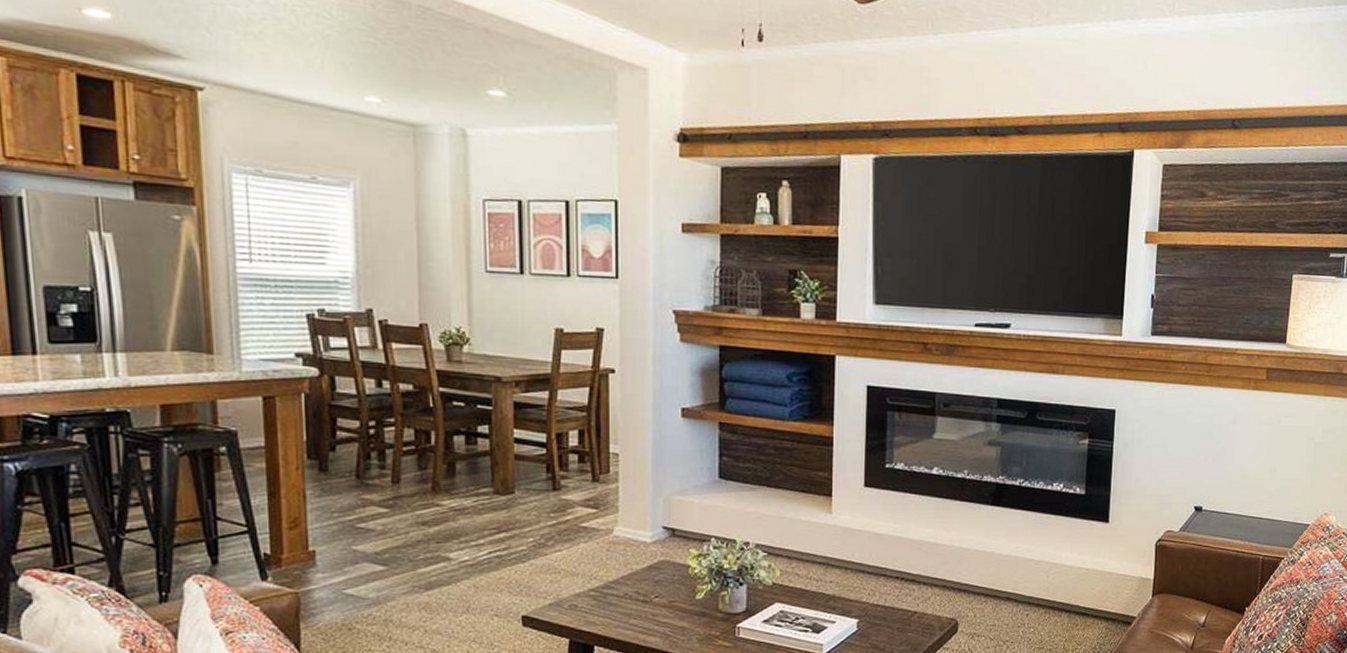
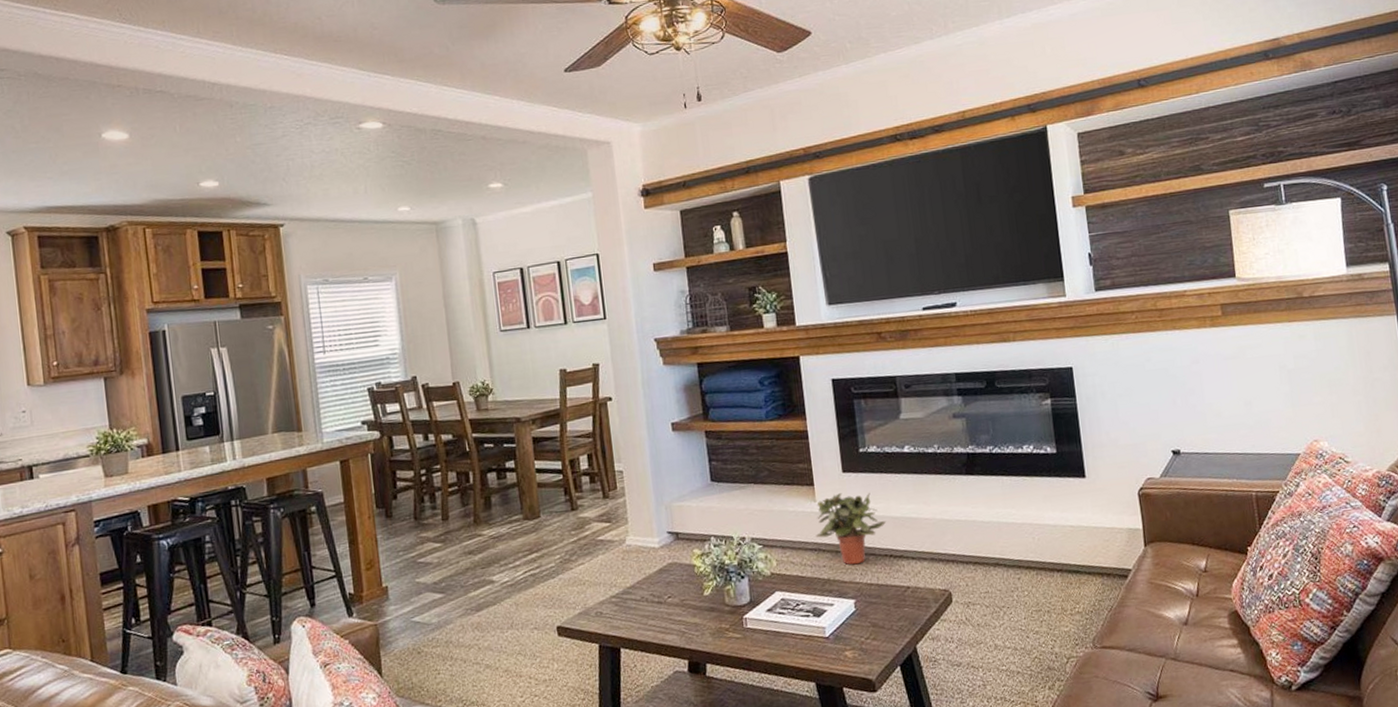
potted plant: none [826,508,903,584] -> present [815,492,887,565]

